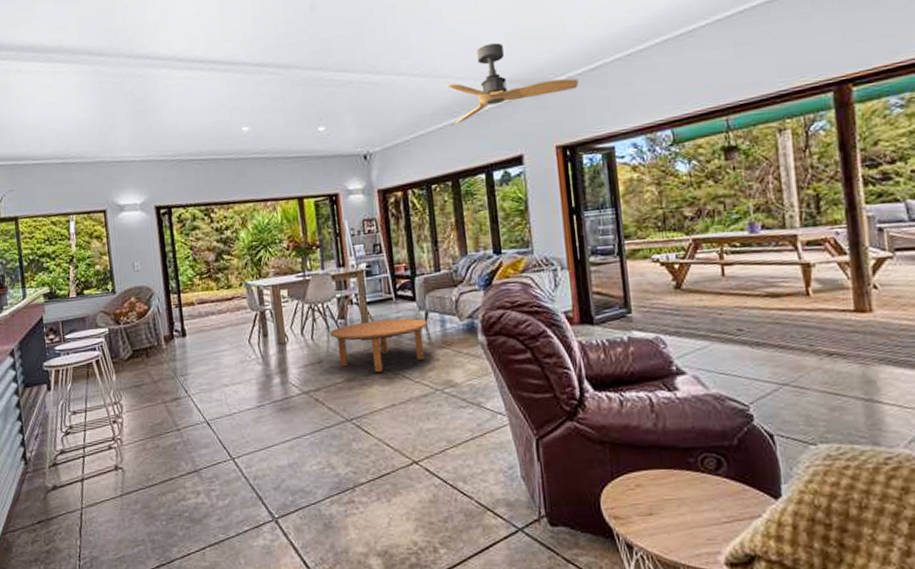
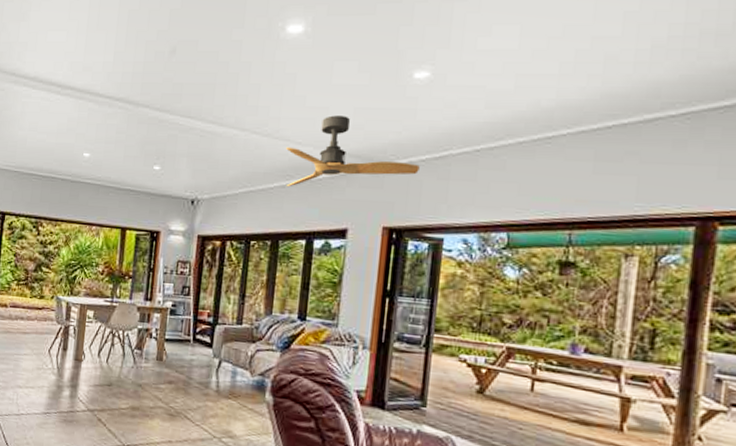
coffee table: present [330,318,427,373] -> none [124,356,219,408]

